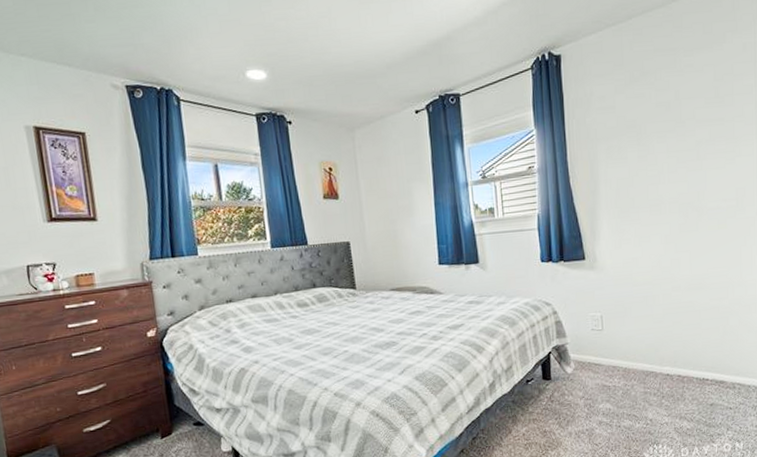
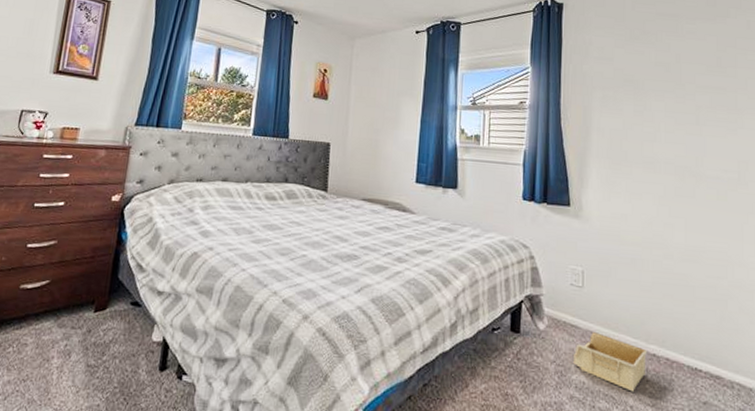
storage bin: none [599,366,663,408] -> present [574,332,648,392]

